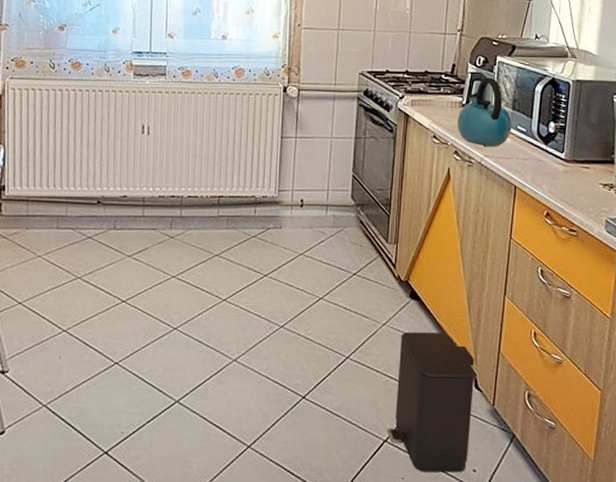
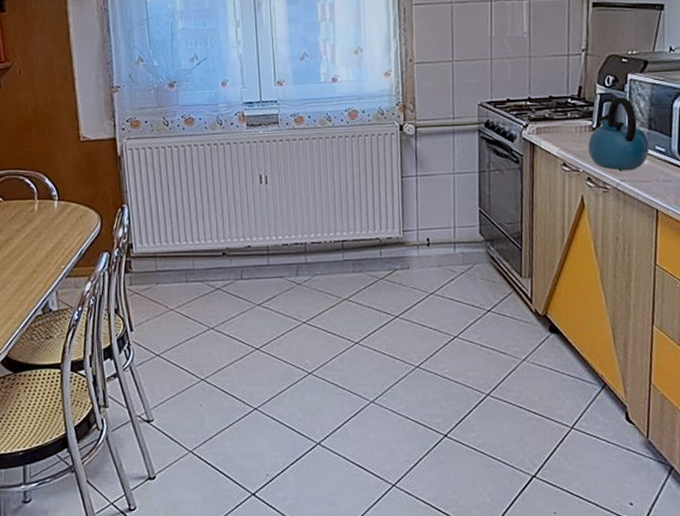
pedal bin: present [386,331,475,472] -> none [534,365,625,507]

